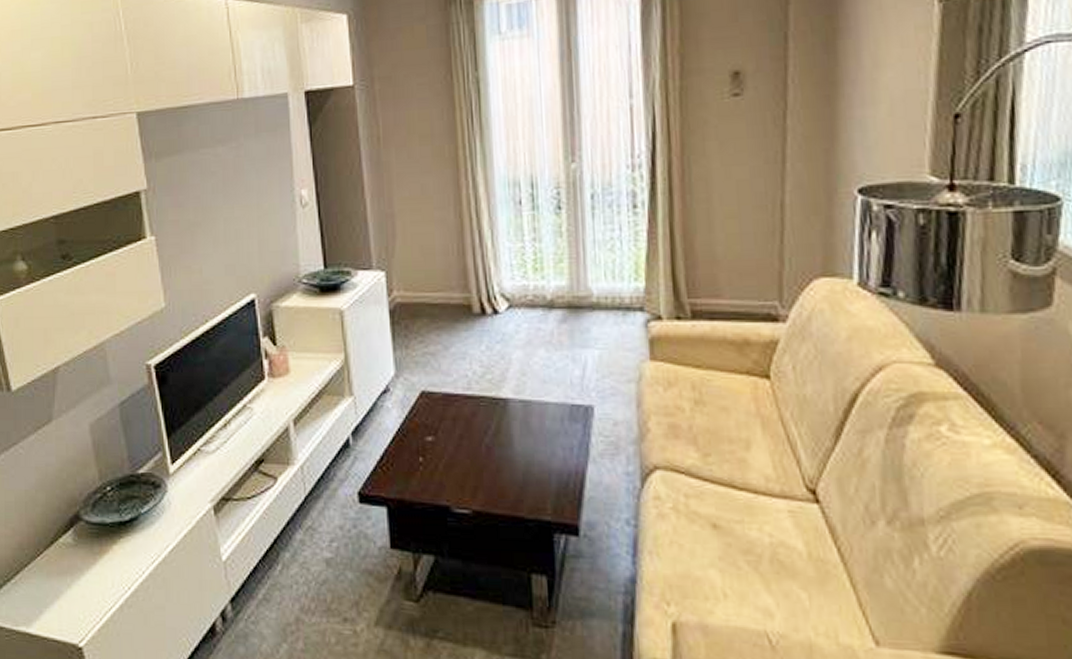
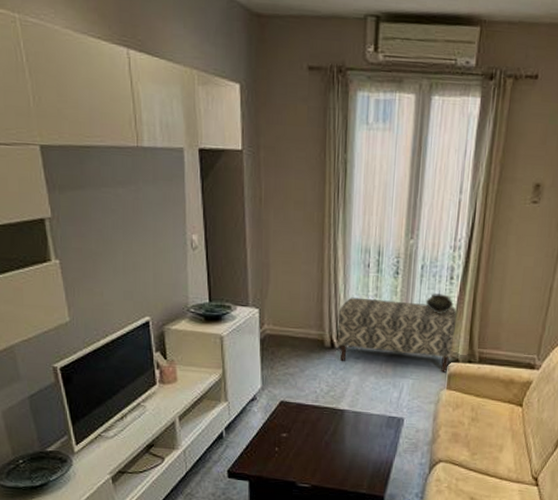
bench: none [486,244,651,336] -> present [337,297,457,373]
ceramic pot: none [604,227,643,255] -> present [426,293,454,313]

